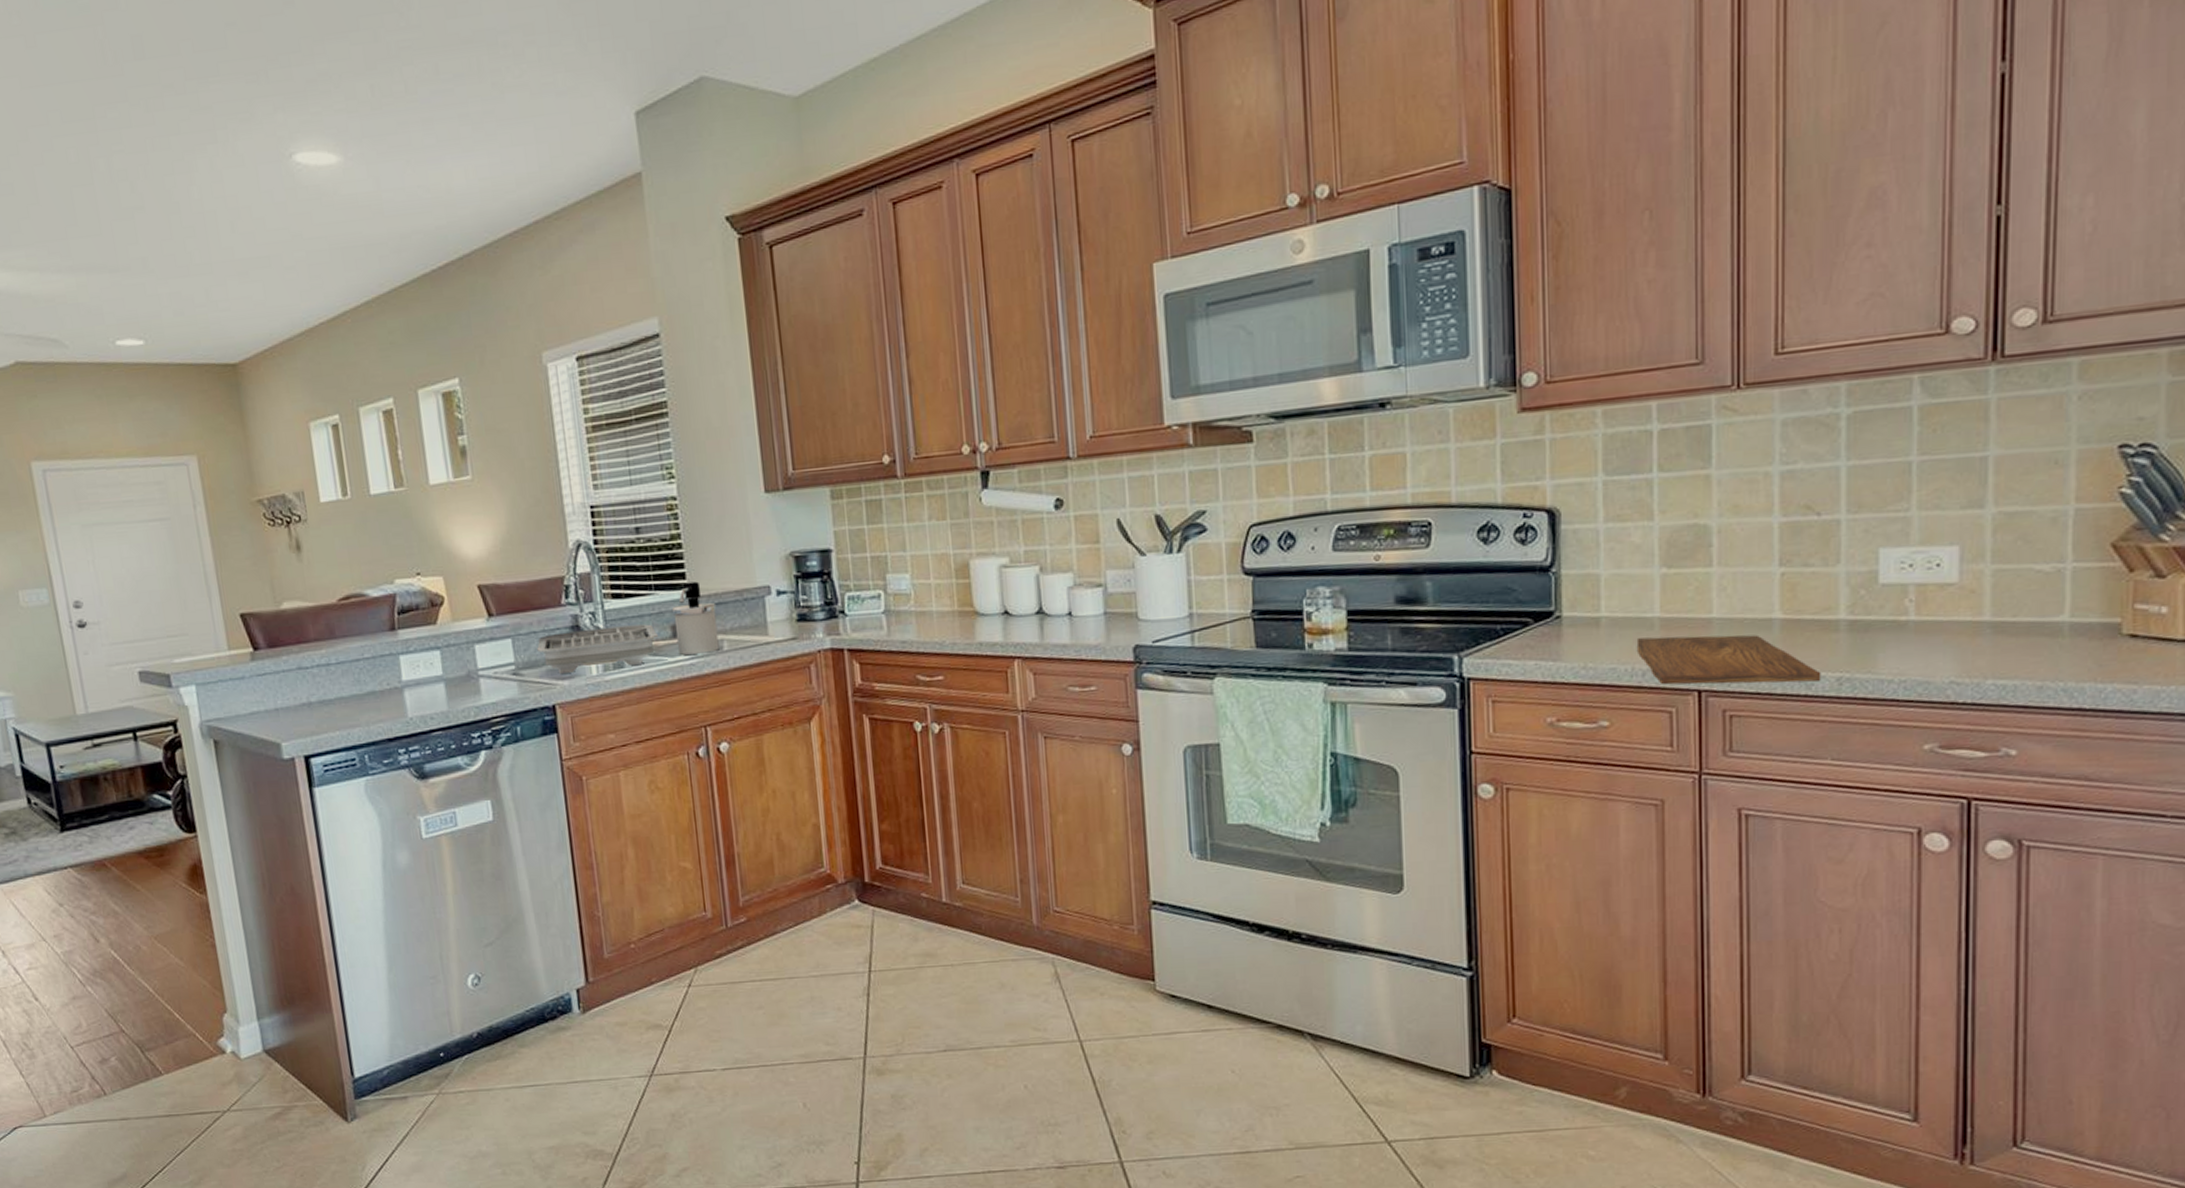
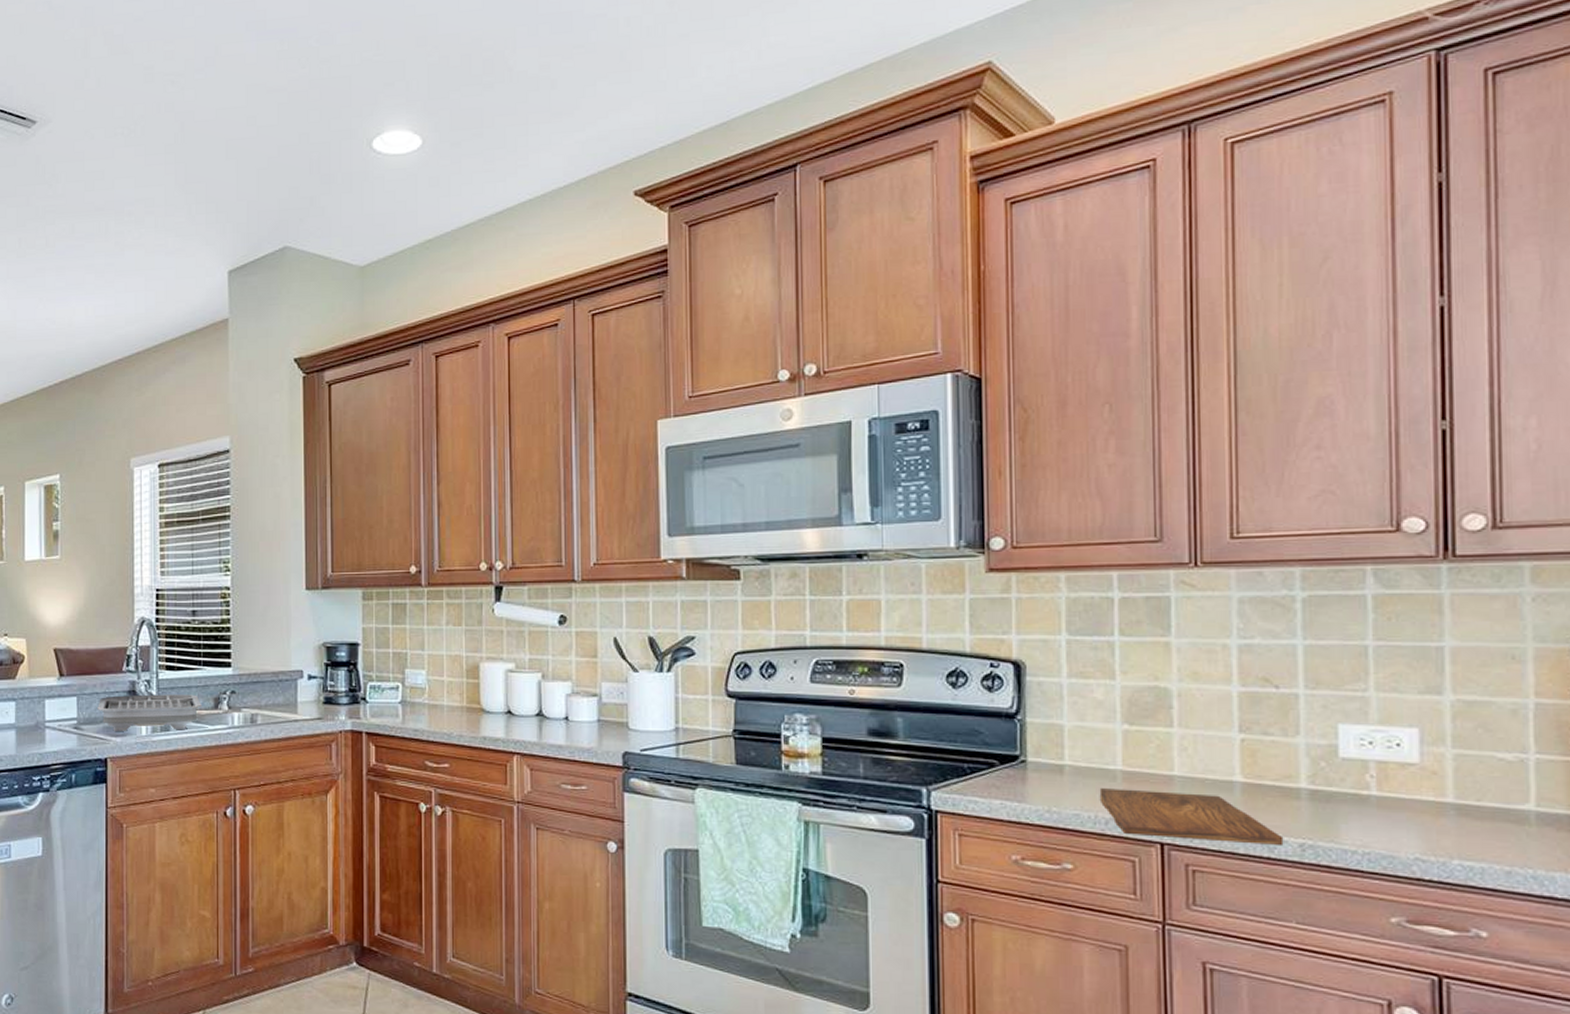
soap dispenser: present [671,581,720,656] -> none [216,661,255,726]

